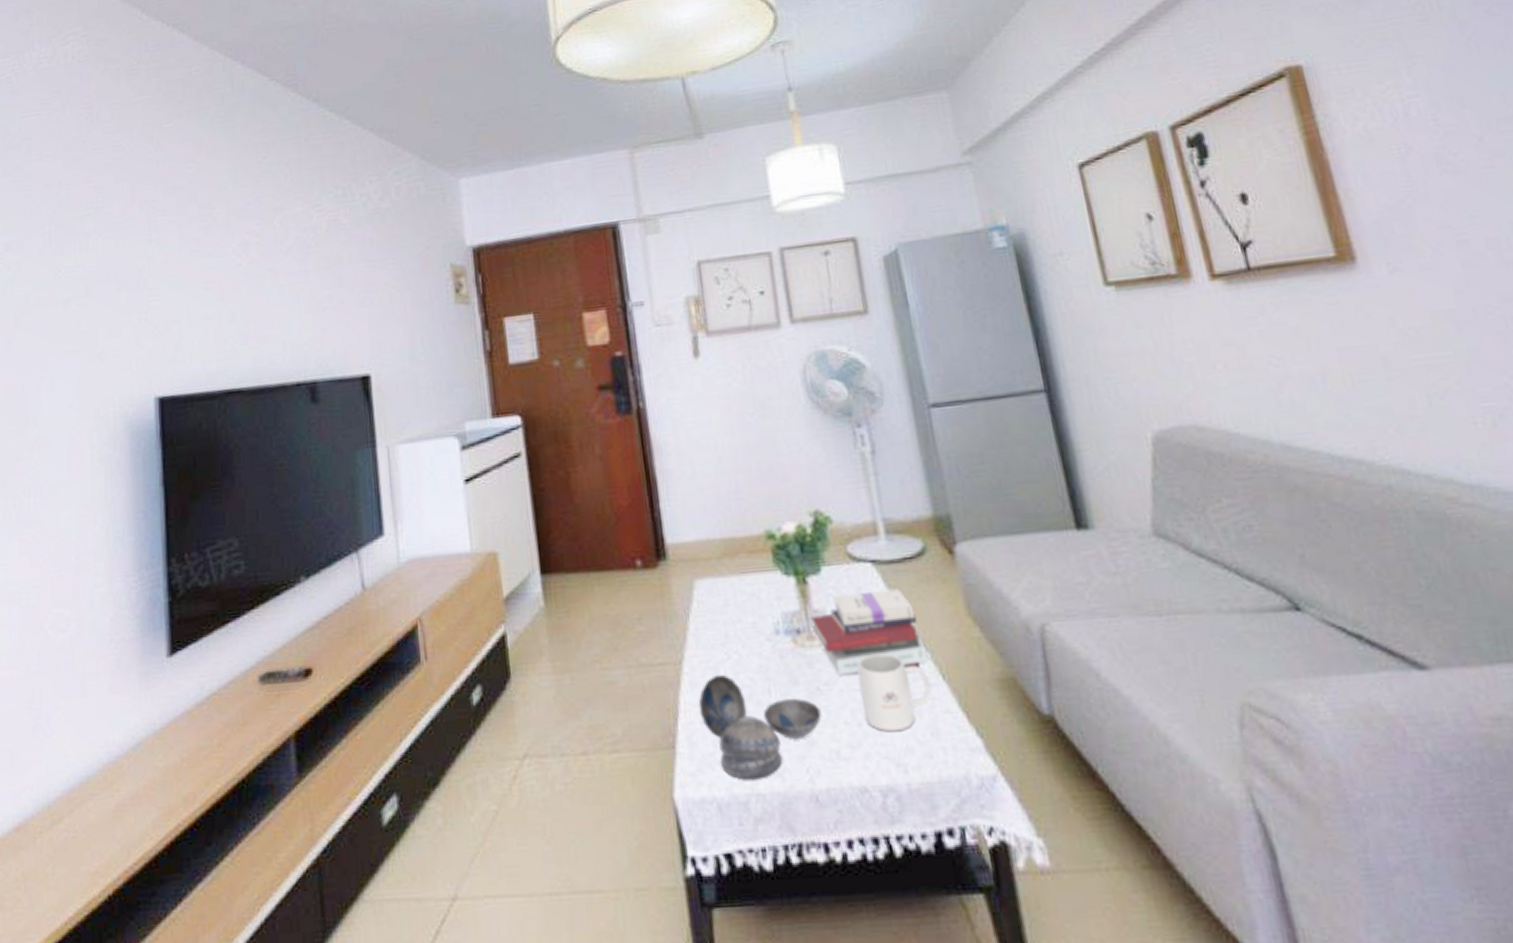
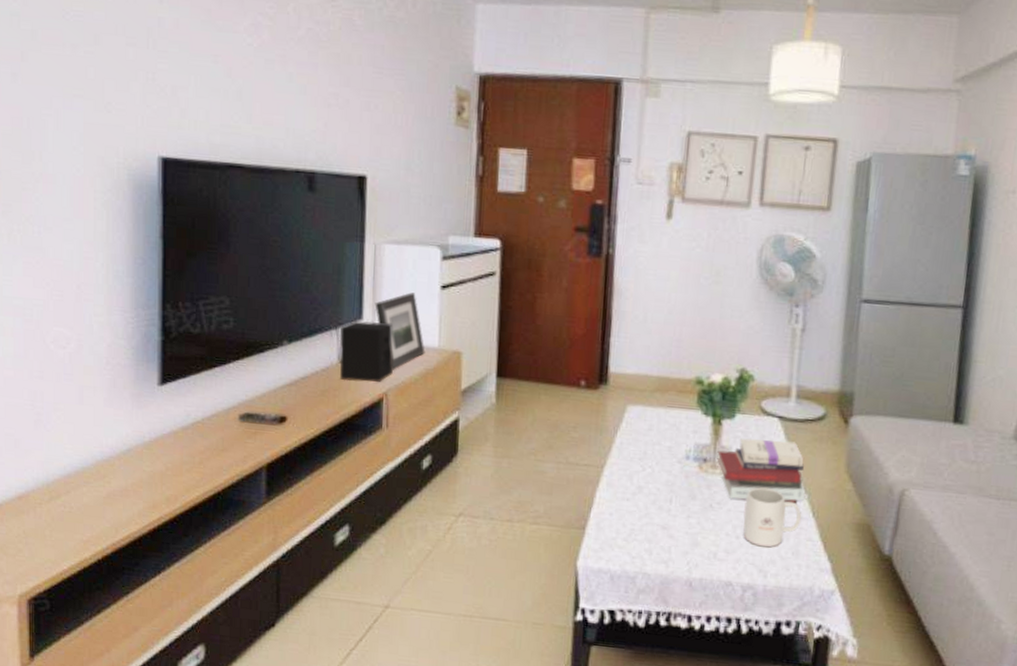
speaker: none [361,533,424,612] -> present [339,321,393,382]
picture frame: none [395,493,457,589] -> present [375,292,425,370]
decorative bowl: present [698,674,822,780] -> none [610,481,709,563]

